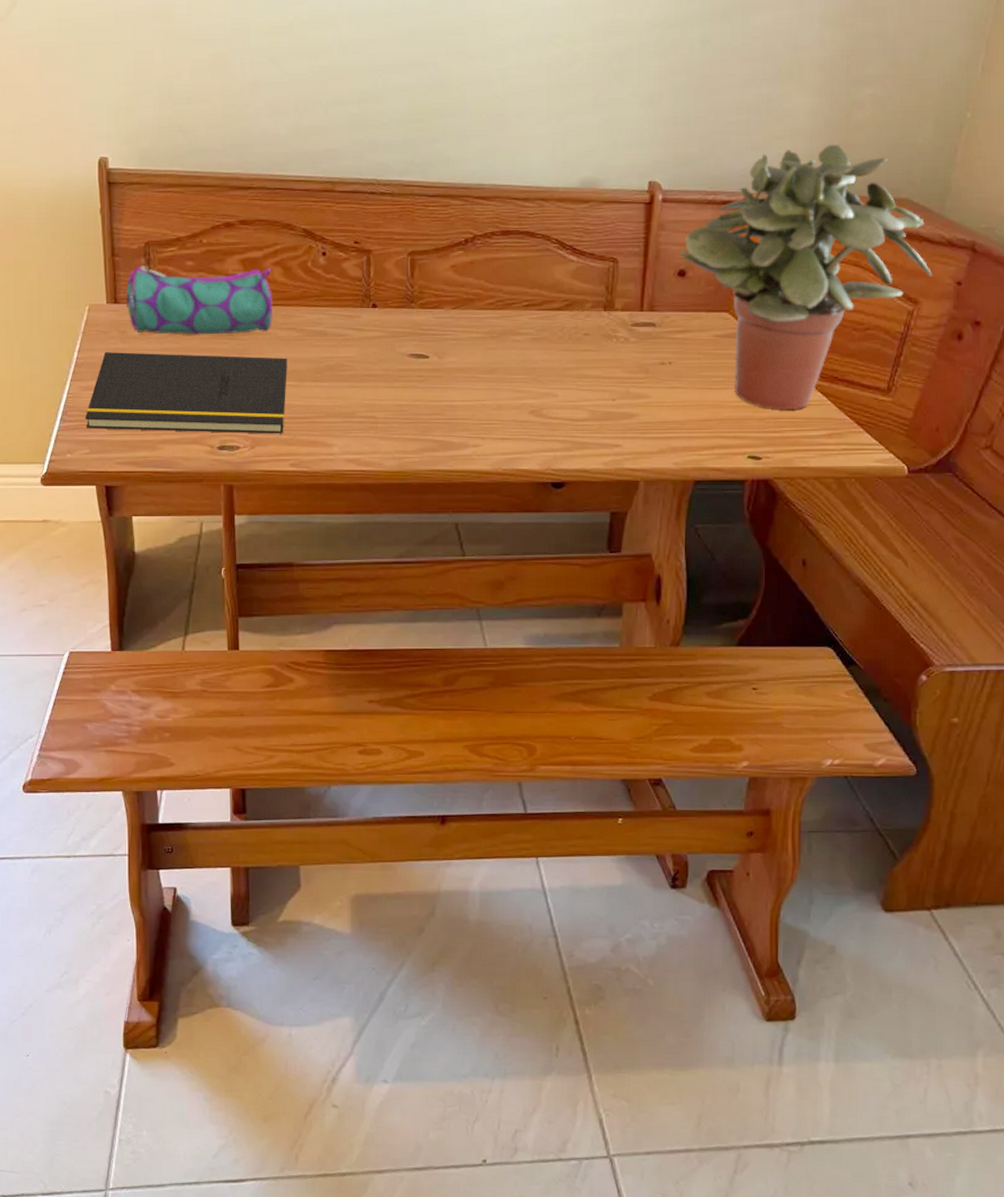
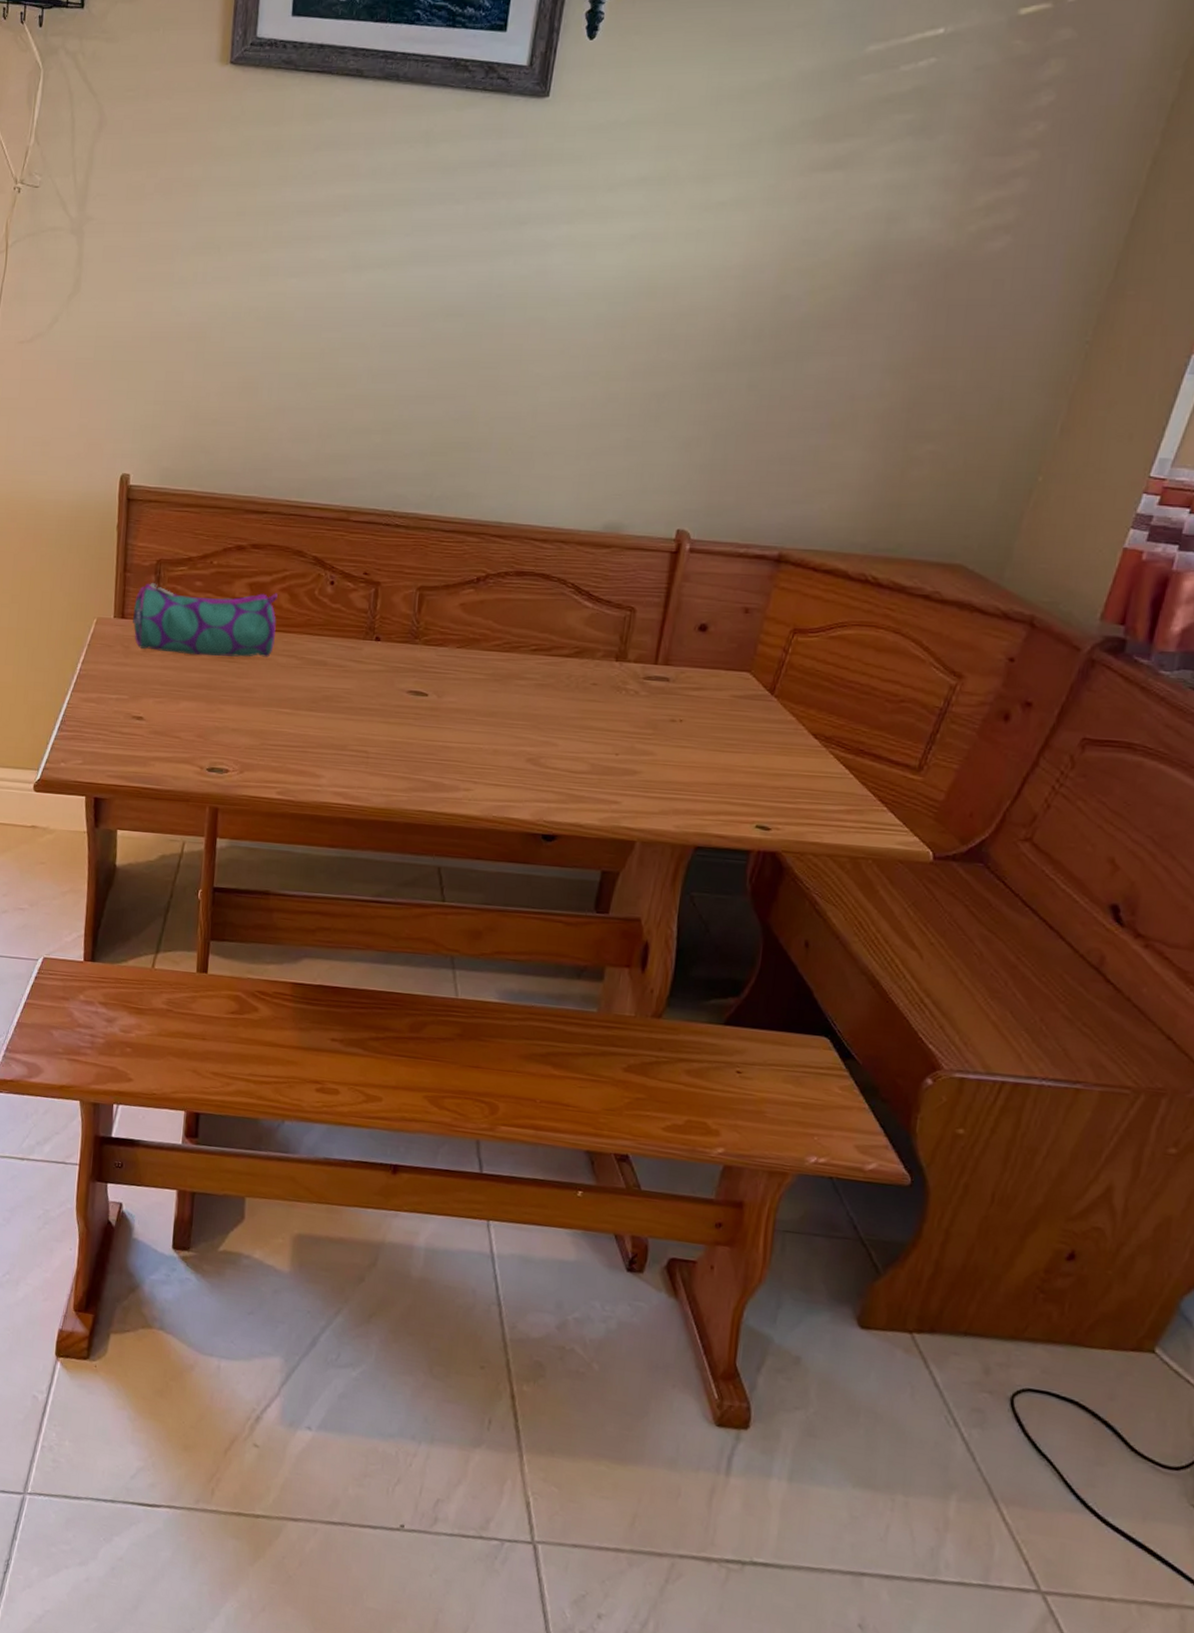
notepad: present [85,352,287,434] -> none [81,666,285,761]
potted plant: present [679,145,932,410] -> none [702,503,981,782]

